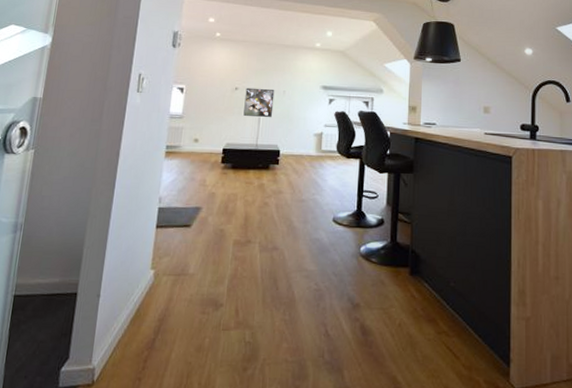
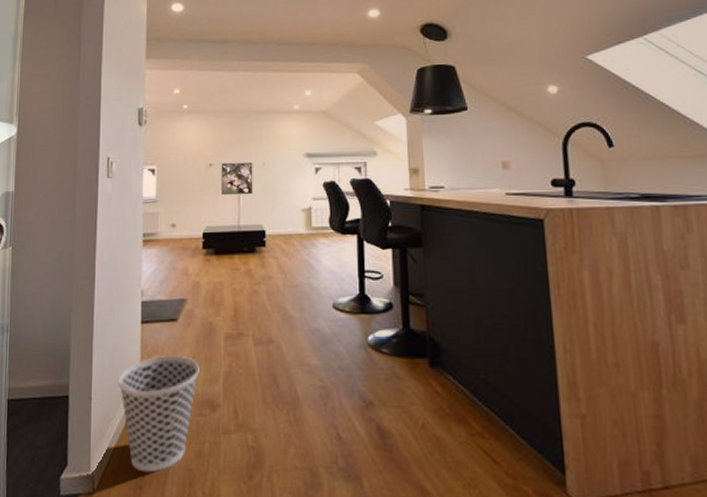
wastebasket: none [128,257,208,366] -> present [118,355,200,473]

